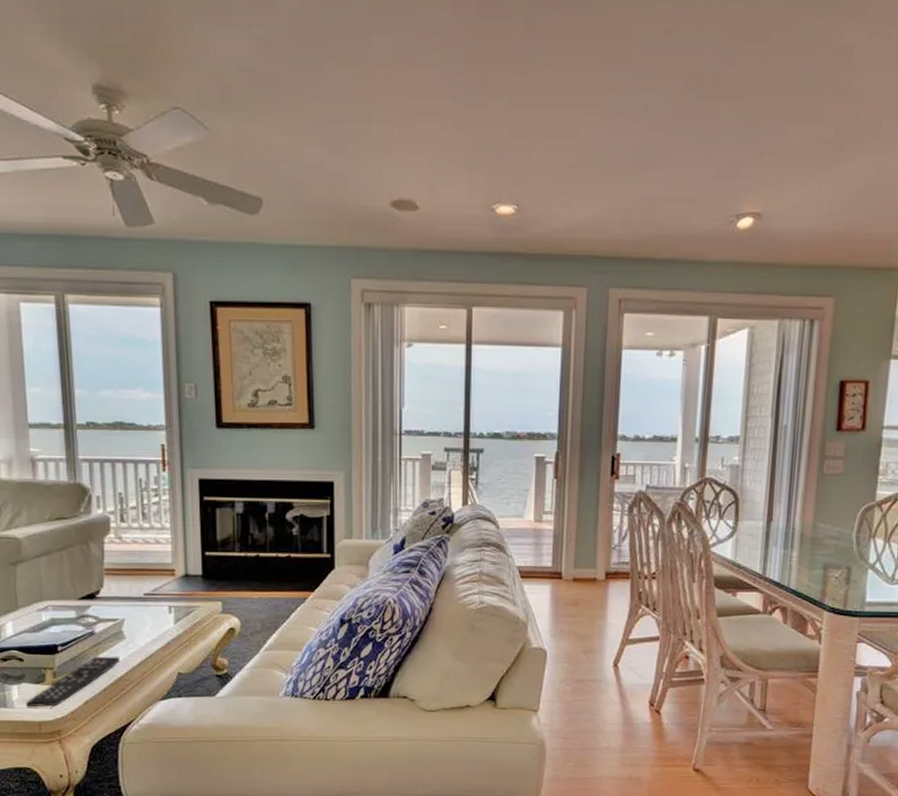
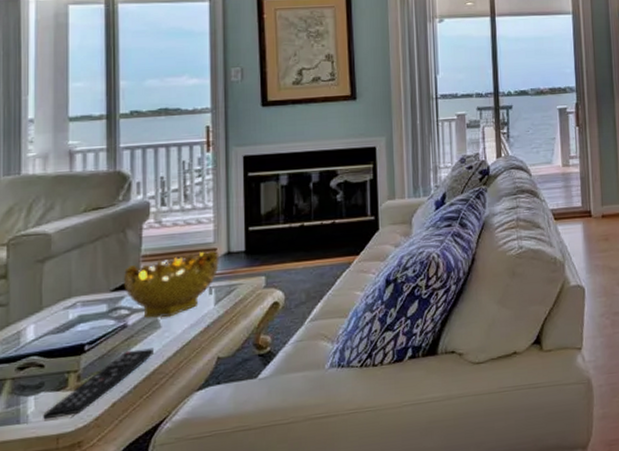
decorative bowl: none [89,571,178,630] -> present [124,251,219,319]

